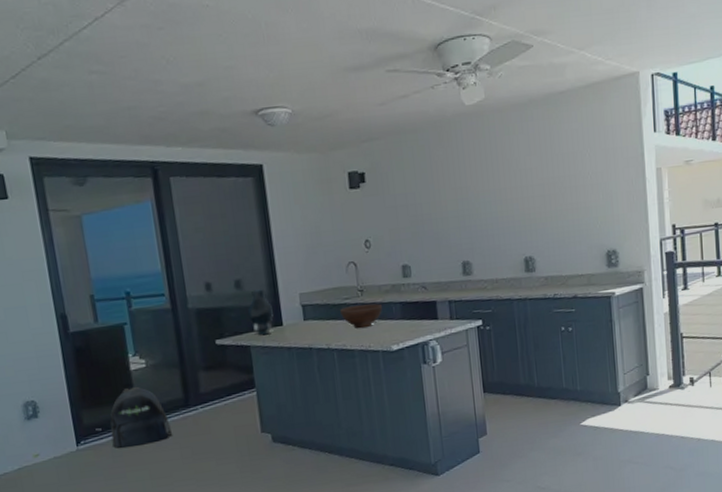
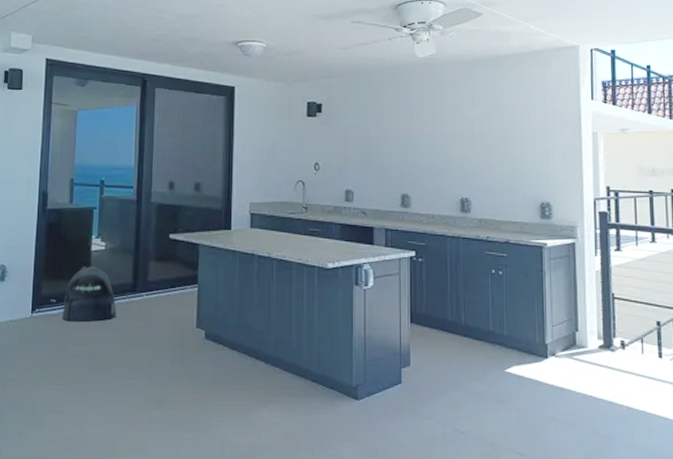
vase: present [248,289,273,336] -> none [202,194,224,236]
bowl: present [340,303,382,329] -> none [284,221,323,243]

